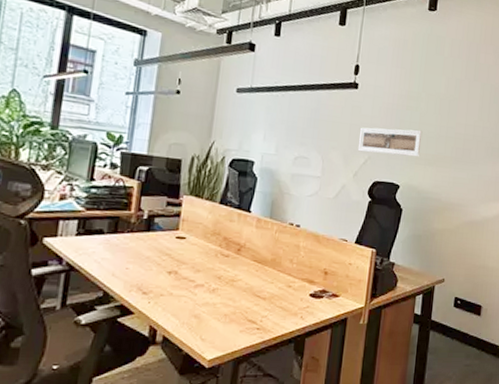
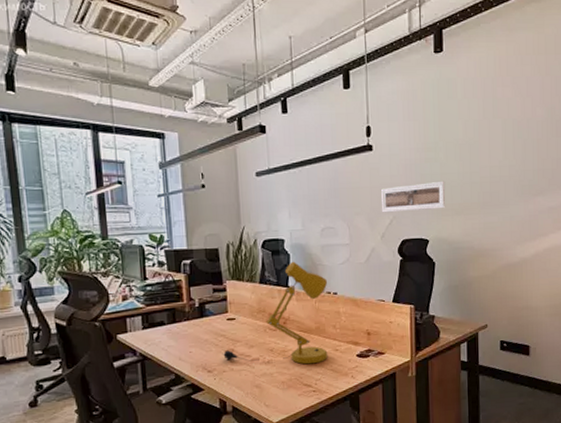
desk lamp: none [163,185,293,299] -> present [222,261,328,365]

